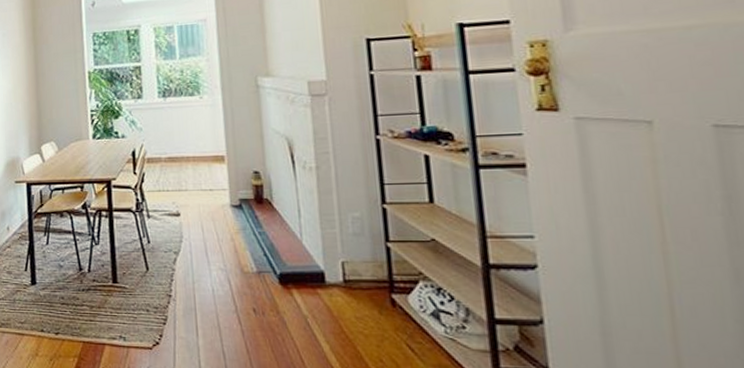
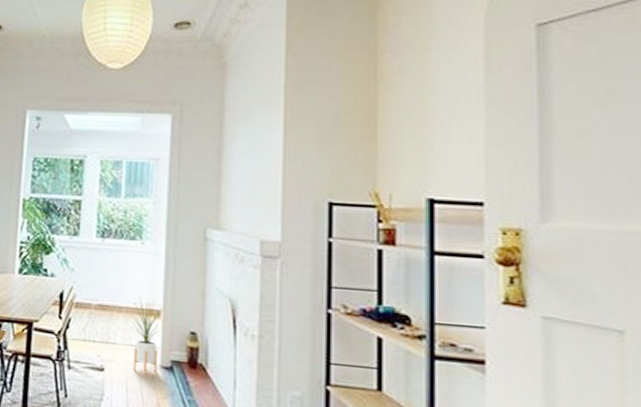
house plant: none [200,146,229,214] -> present [132,297,166,374]

